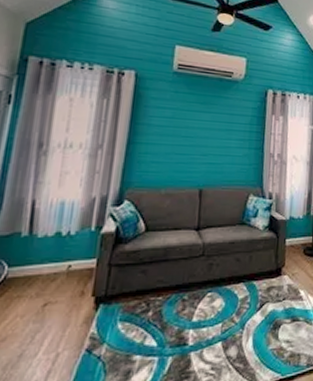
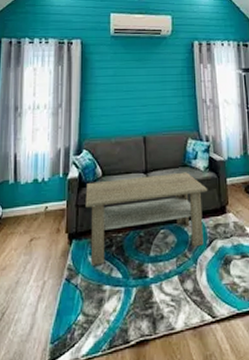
coffee table: none [120,231,265,333] -> present [85,172,208,266]

